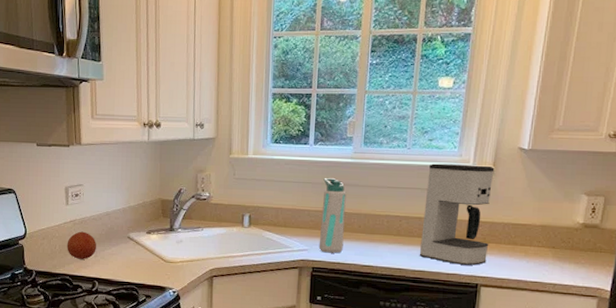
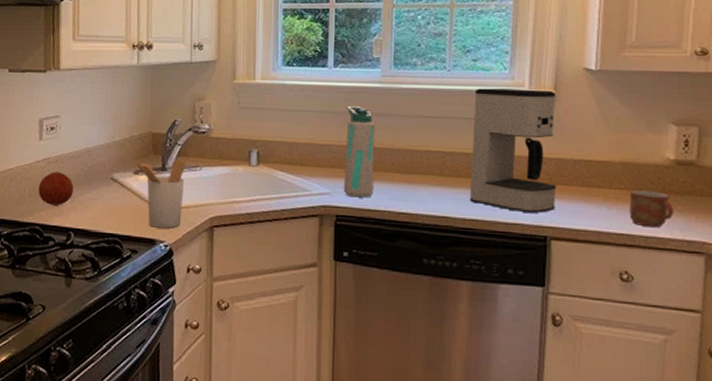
utensil holder: none [148,222,190,278] -> present [135,159,186,229]
mug: none [543,247,578,276] -> present [629,190,673,227]

